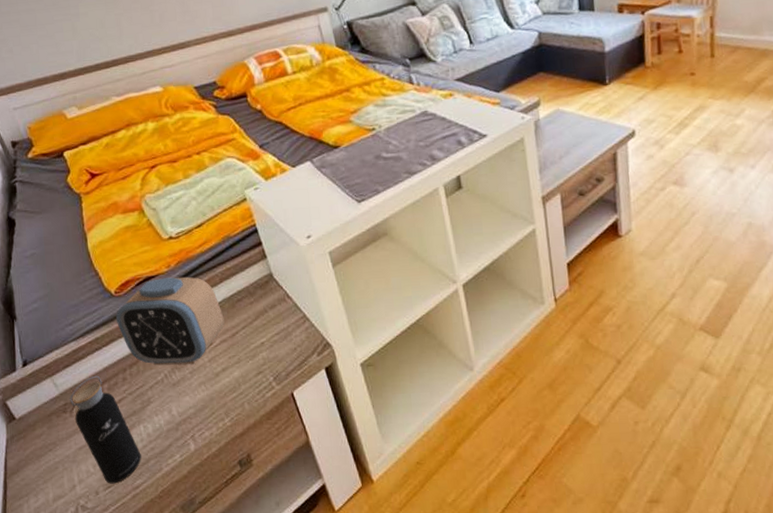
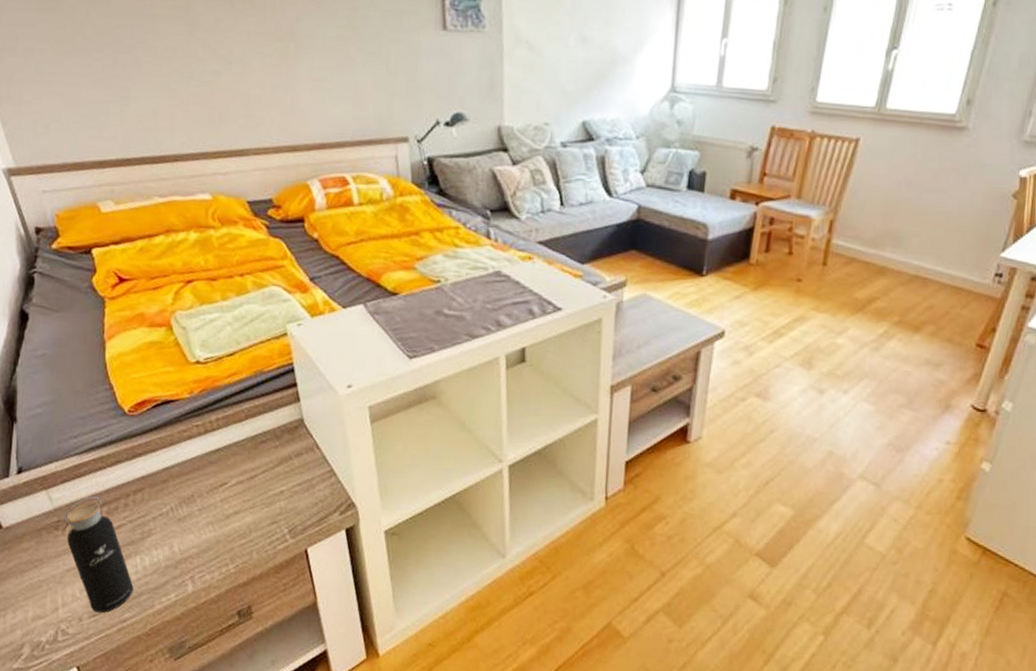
alarm clock: present [115,276,225,366] -> none [125,403,244,502]

